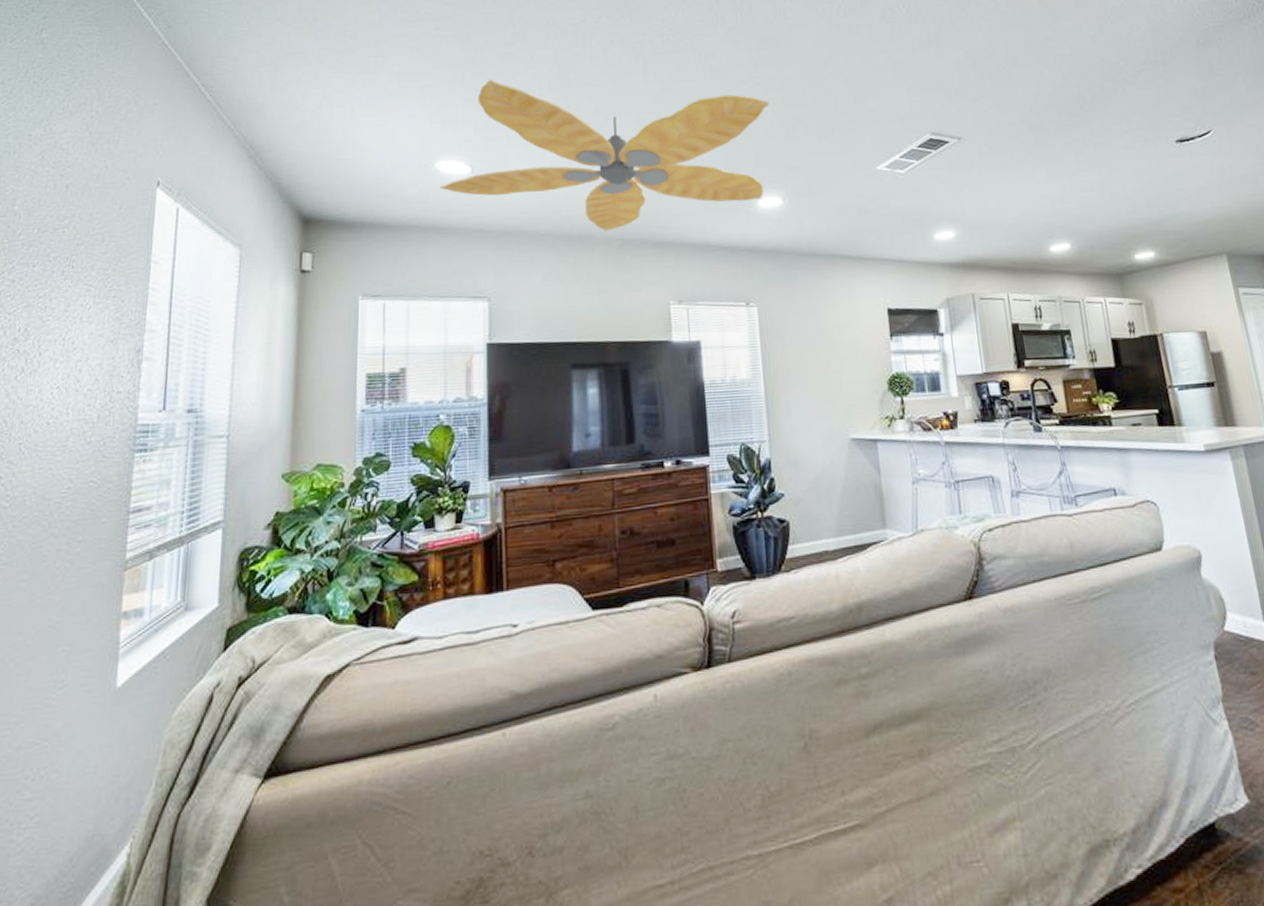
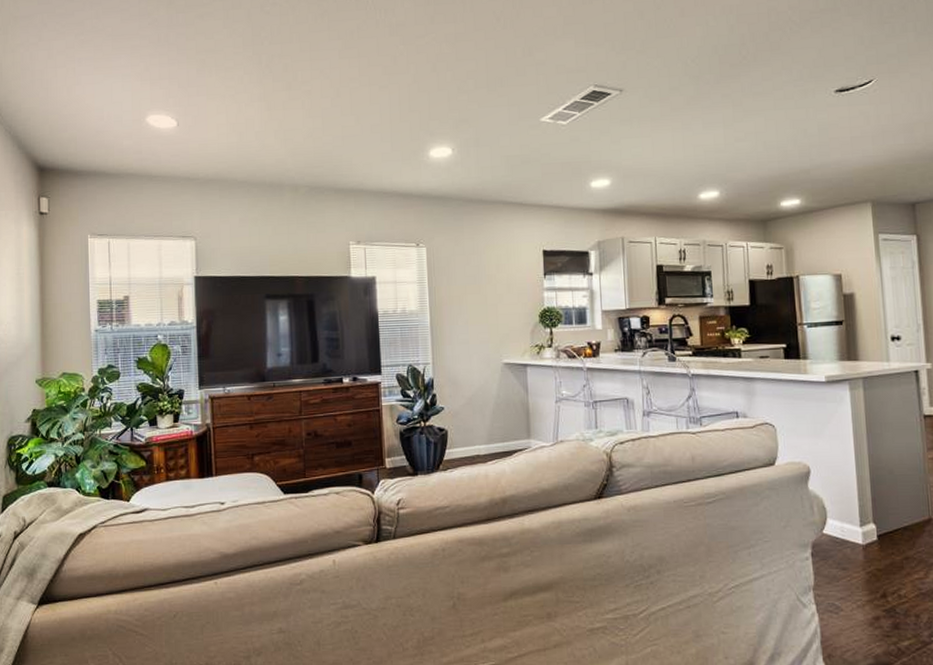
ceiling fan: present [440,79,770,231] -> none [151,38,443,179]

